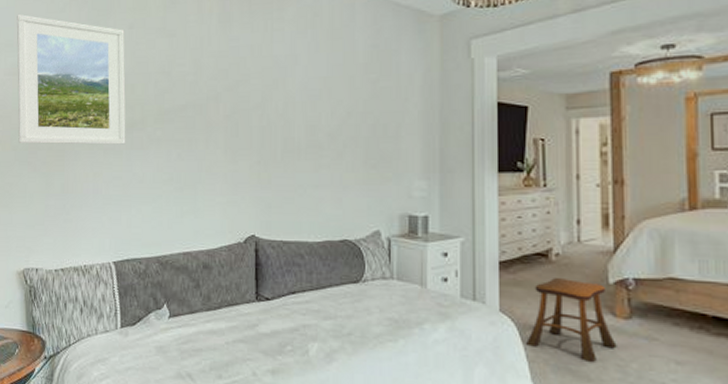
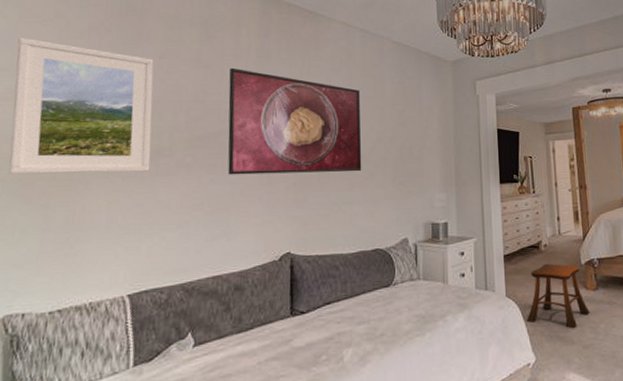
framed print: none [192,35,329,152] -> present [227,67,362,175]

